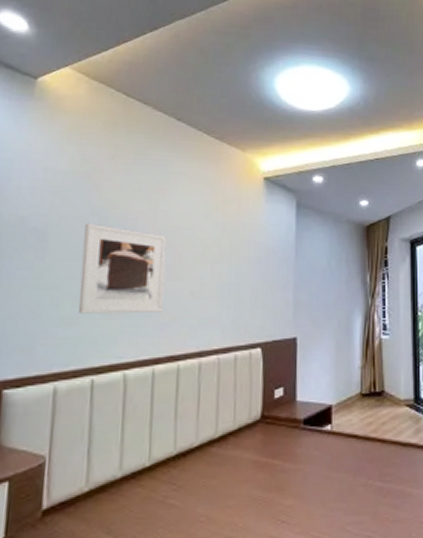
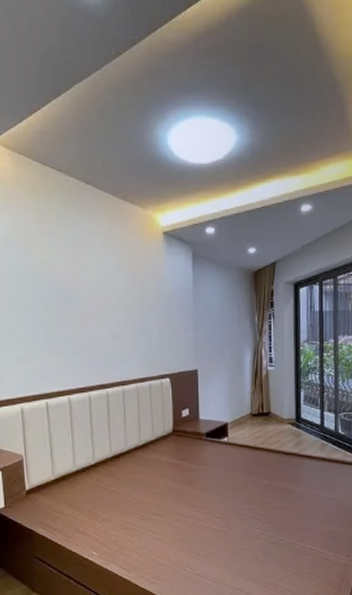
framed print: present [78,222,167,314] -> none [25,280,92,353]

